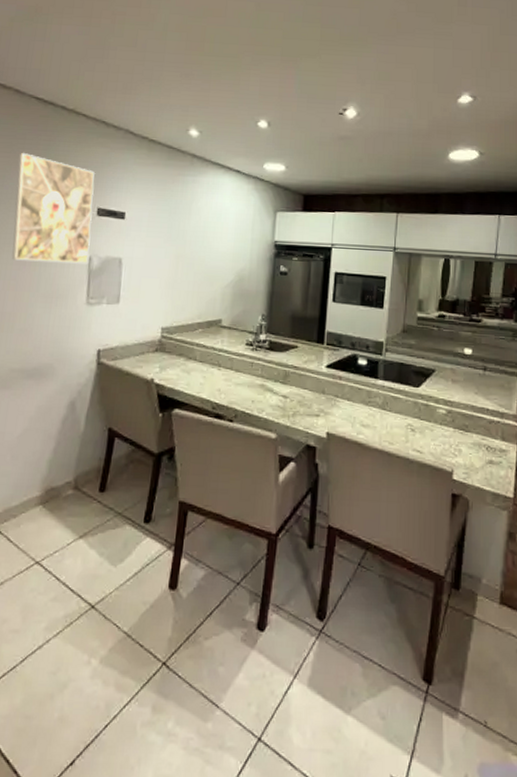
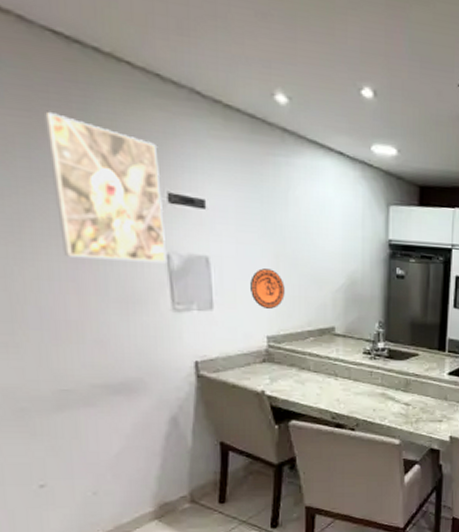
decorative plate: none [152,267,182,304] -> present [250,268,285,310]

